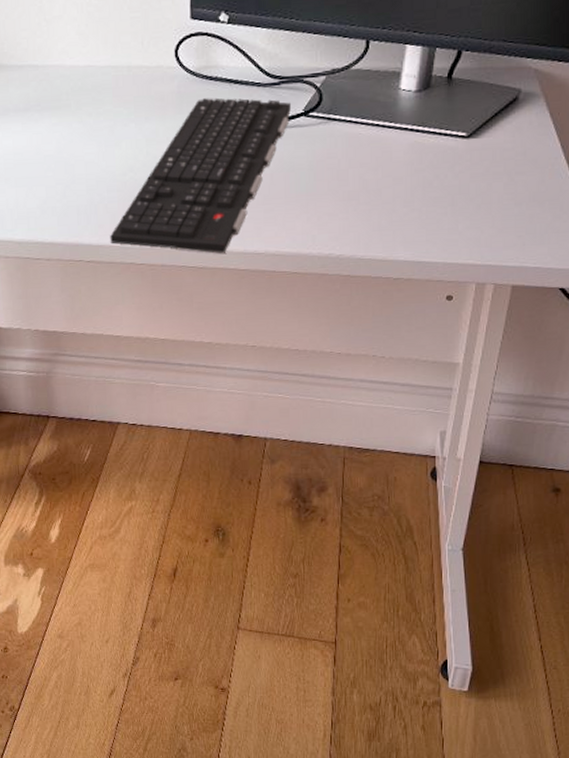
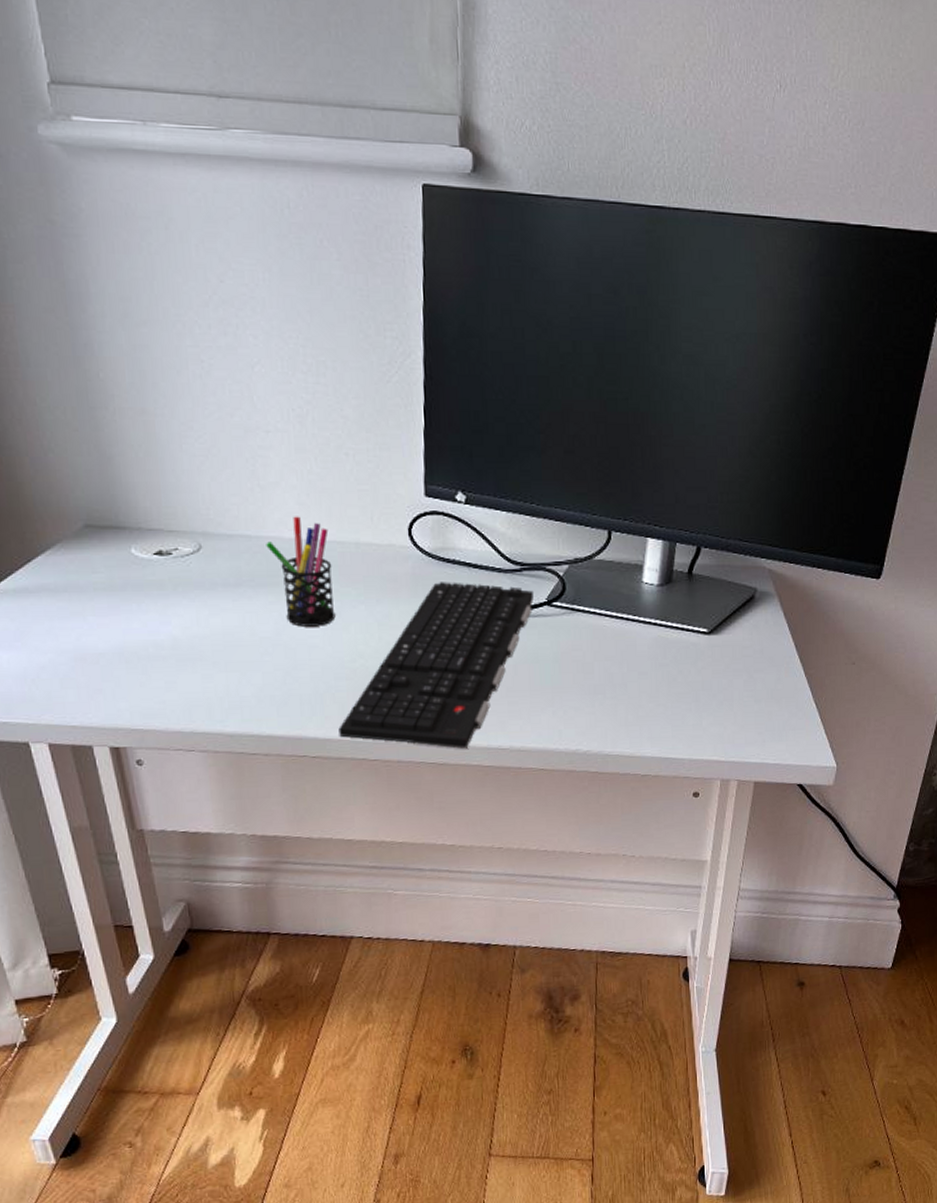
pen holder: none [50,45,109,145] -> present [266,516,336,627]

